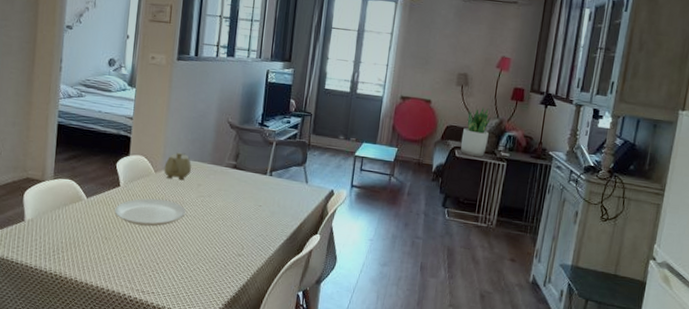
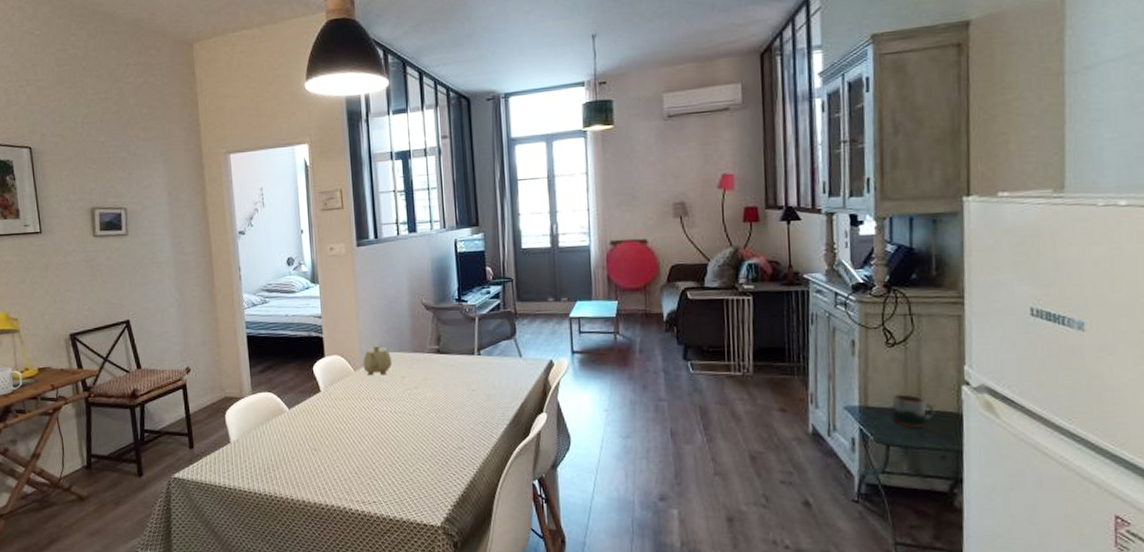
plate: present [114,198,187,227] -> none [319,398,395,431]
planter: present [460,108,491,157] -> none [691,237,724,295]
mug: none [594,260,627,289] -> present [891,394,935,427]

